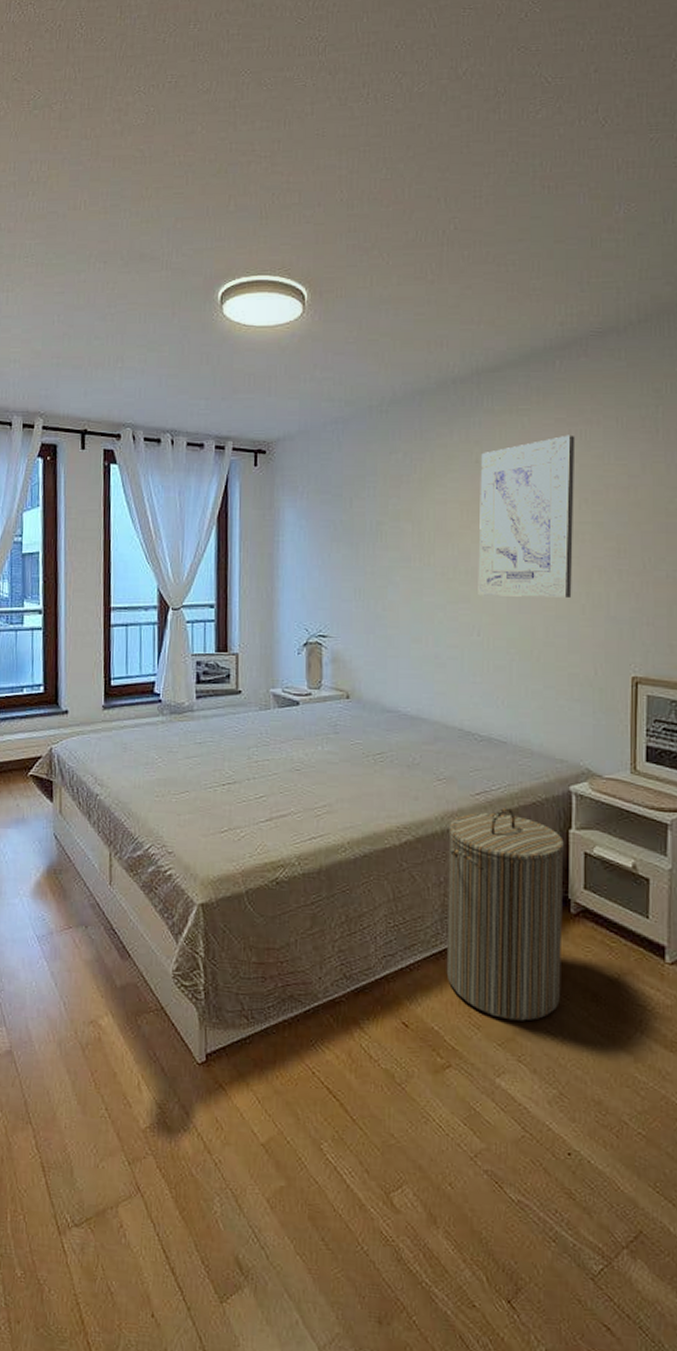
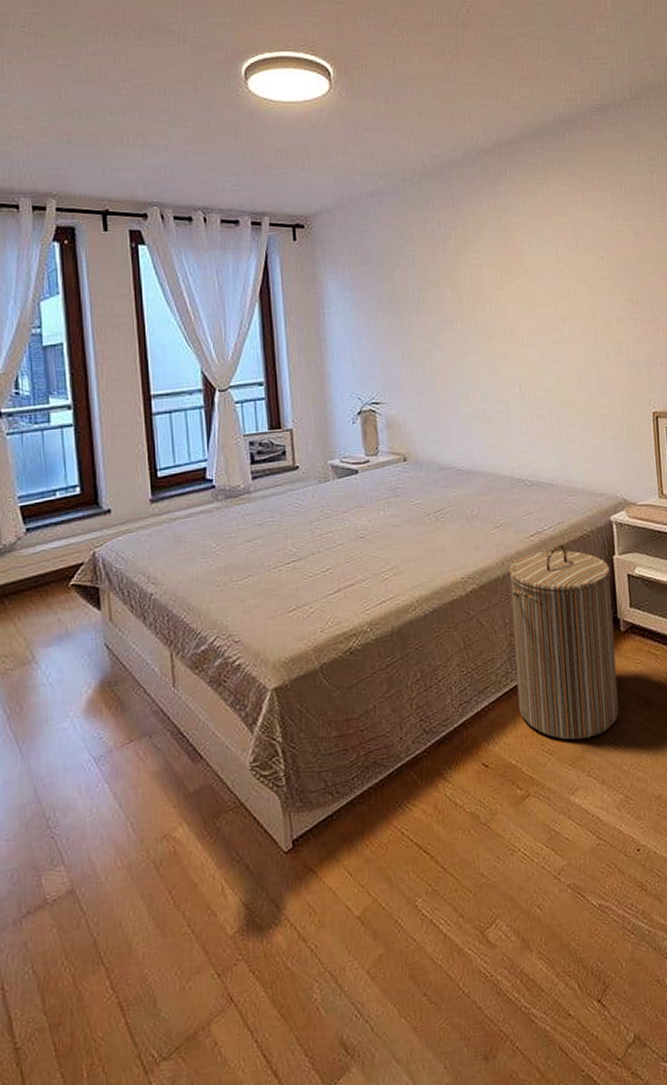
wall art: present [478,435,576,597] -> none [508,200,597,352]

